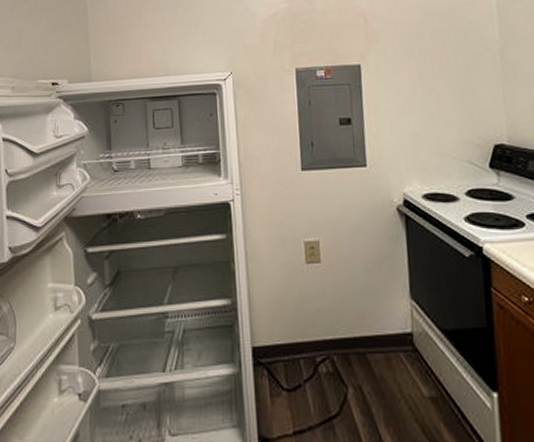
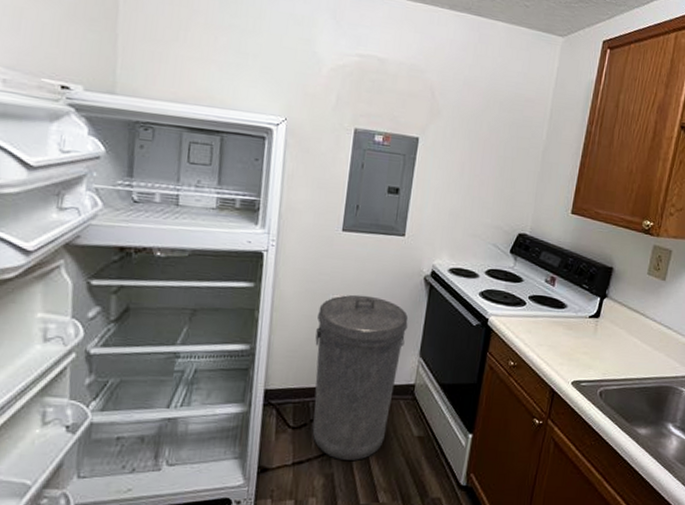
trash can: none [292,235,391,429] -> present [312,294,408,460]

